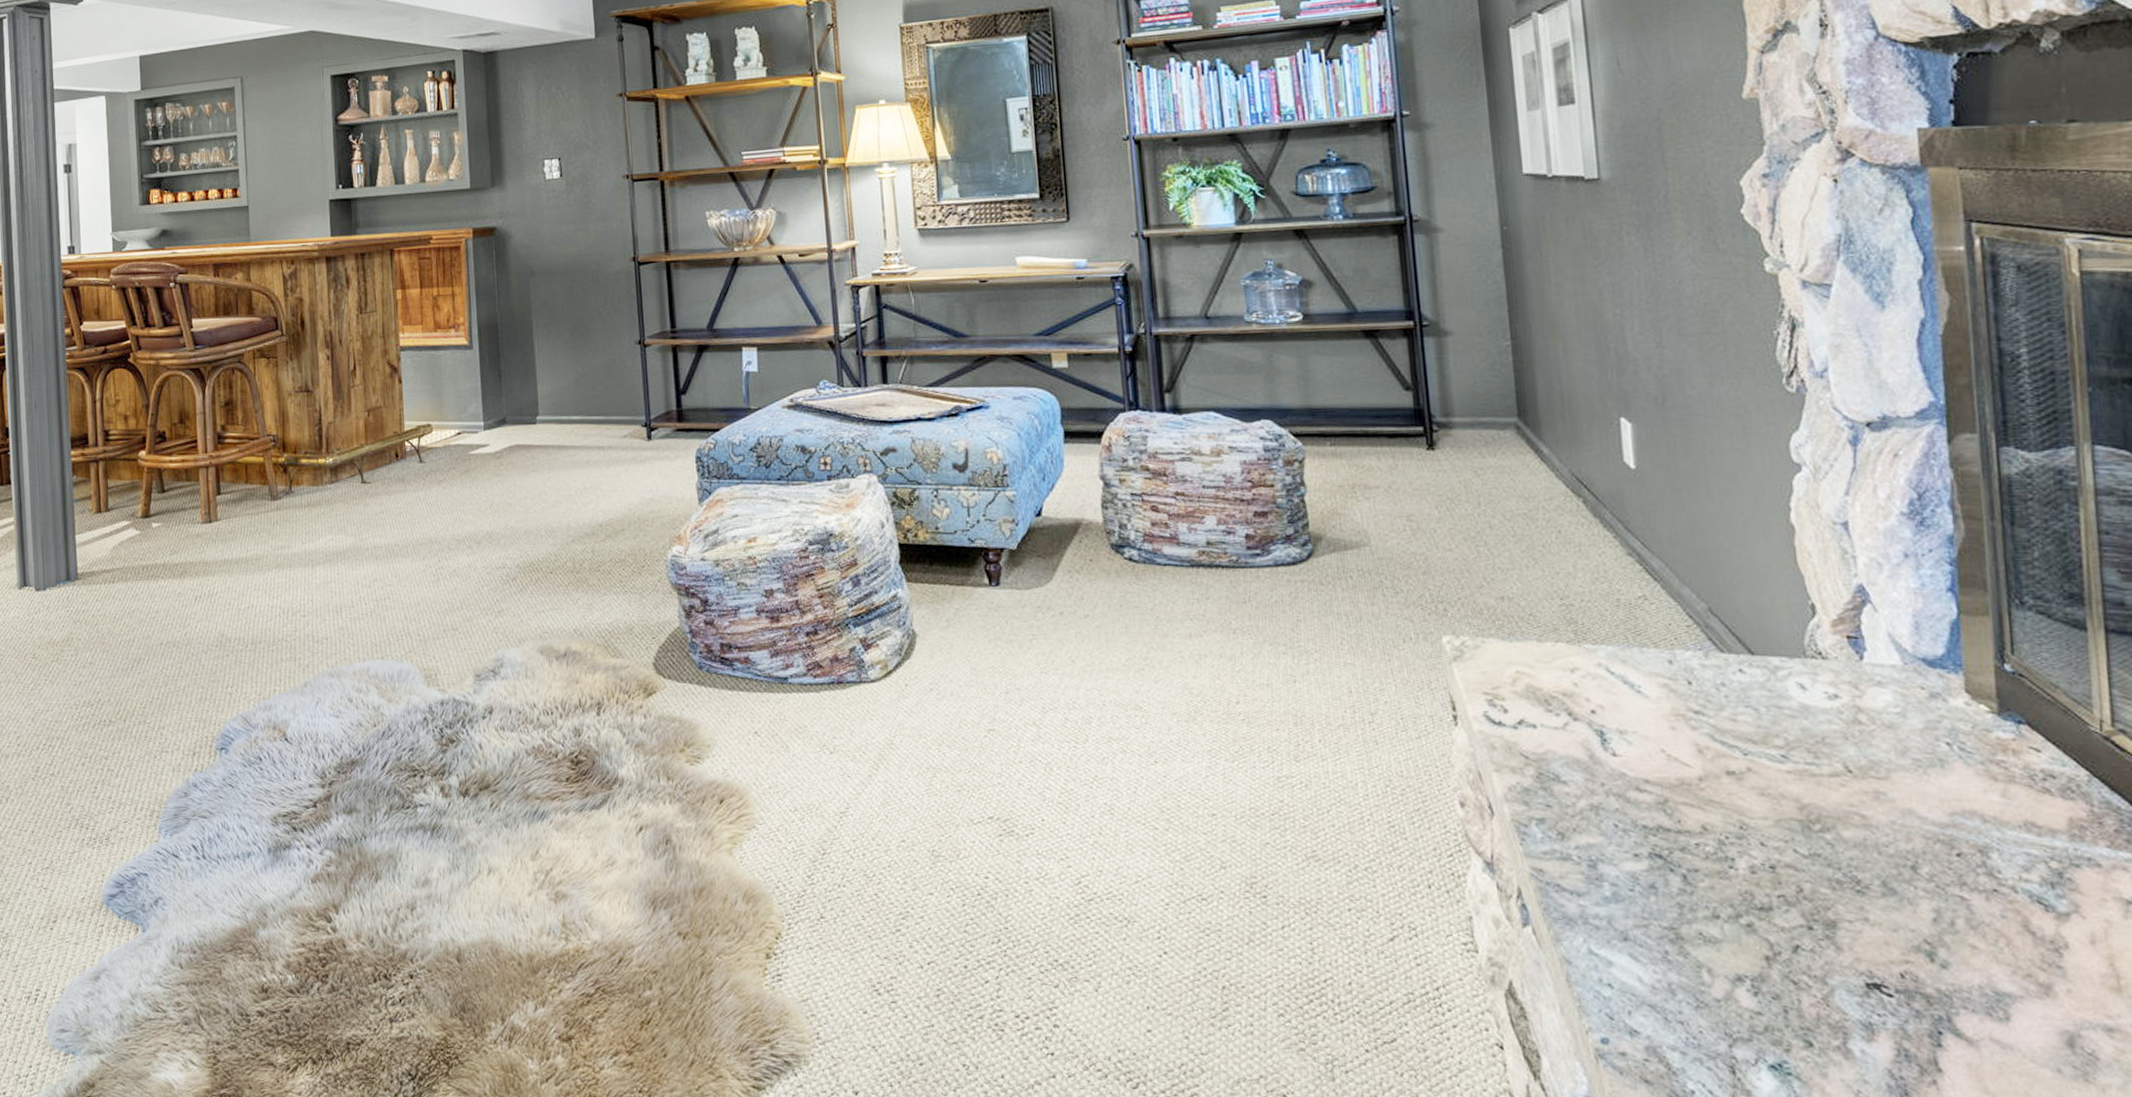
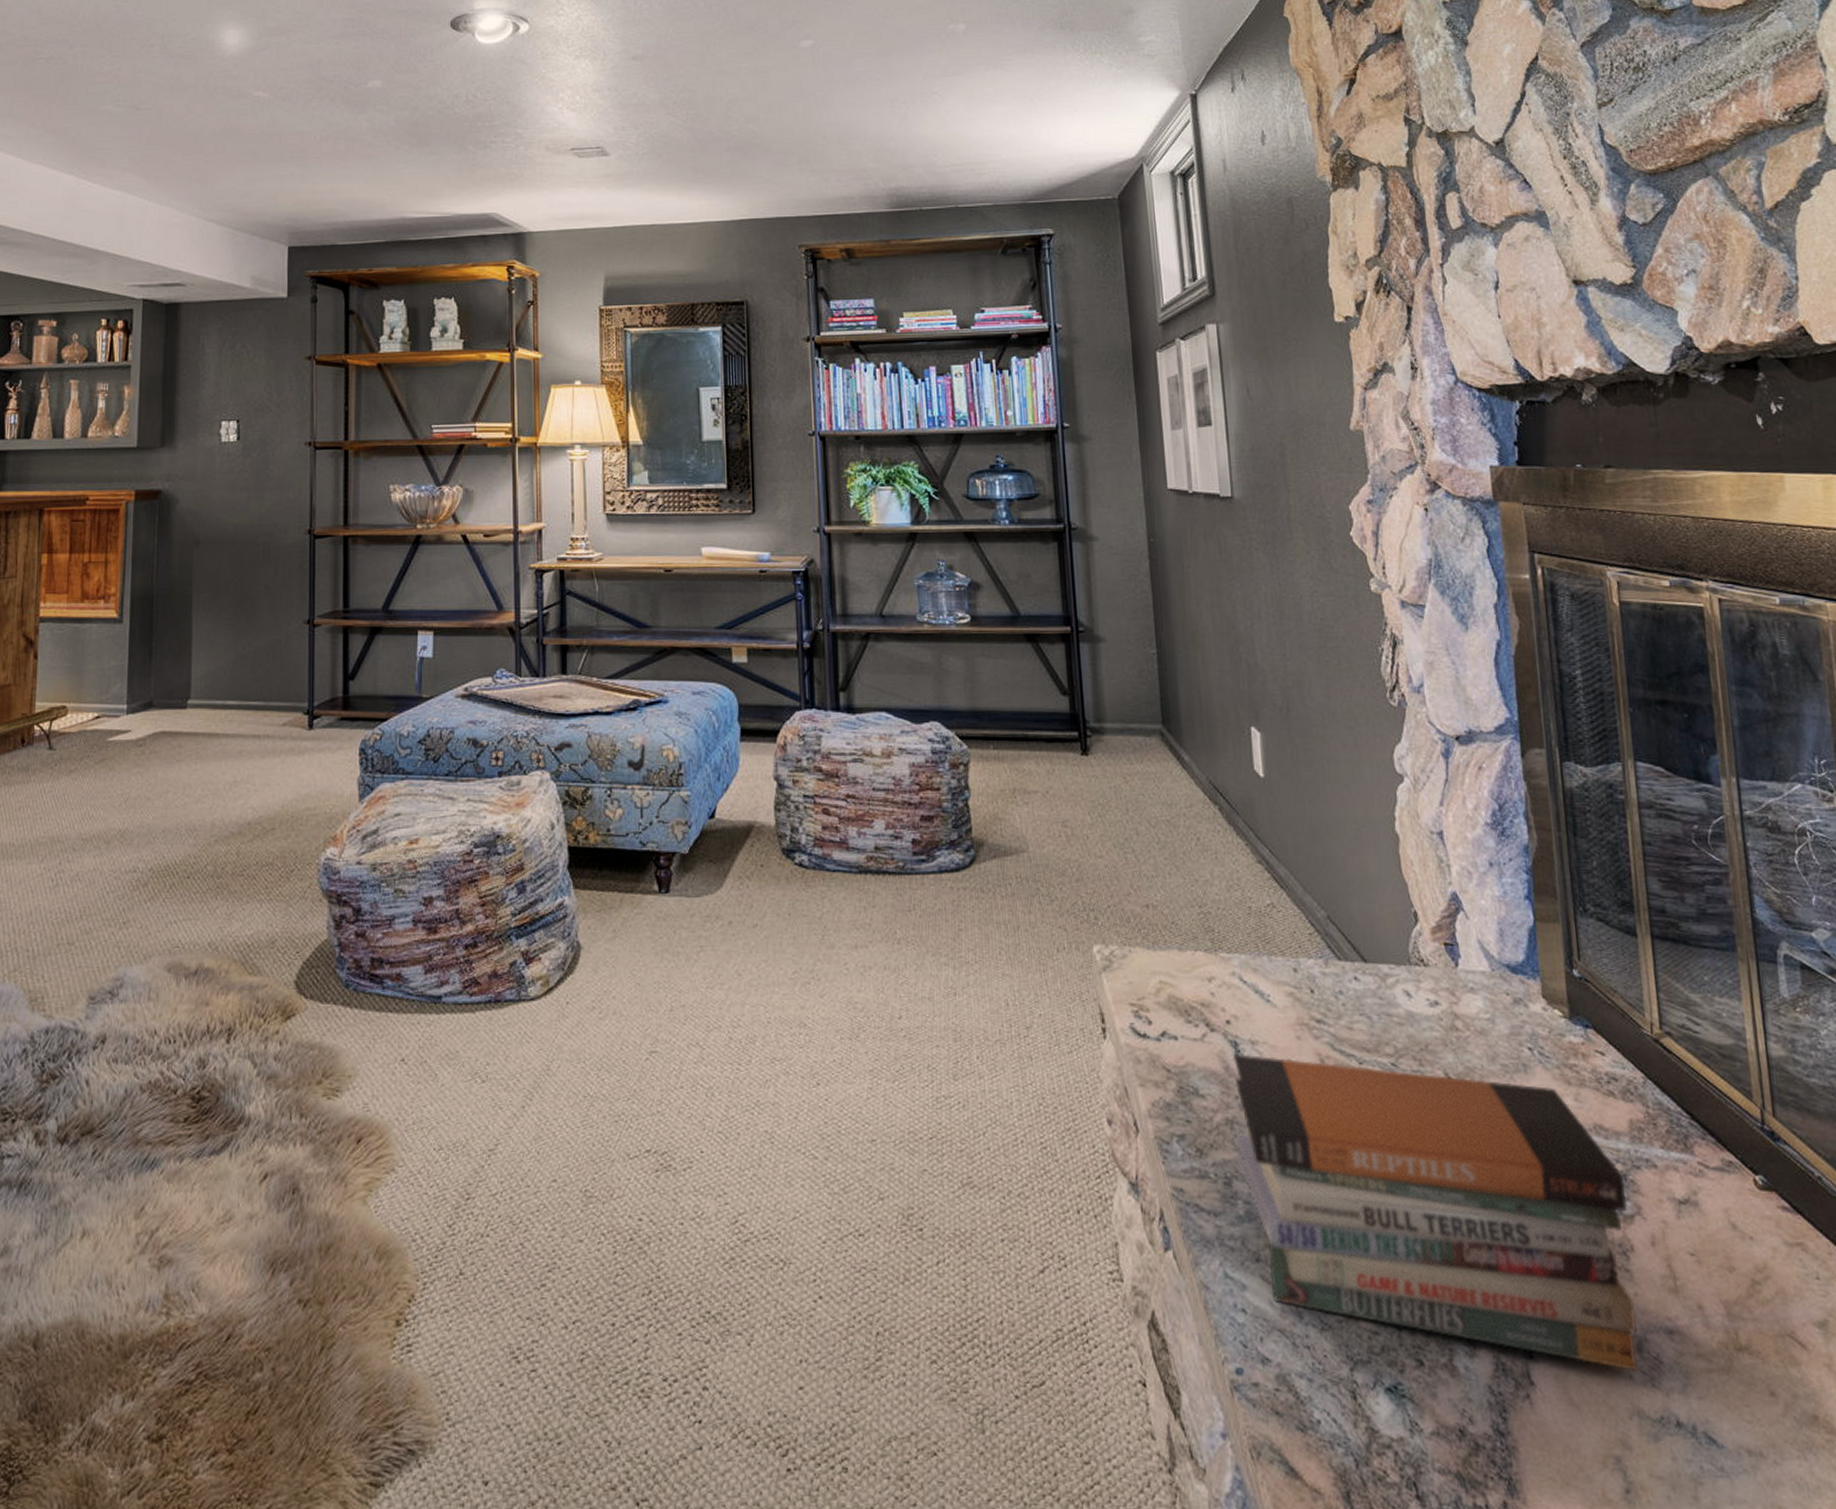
book stack: none [1598,743,2070,1065] -> present [1232,1054,1638,1371]

